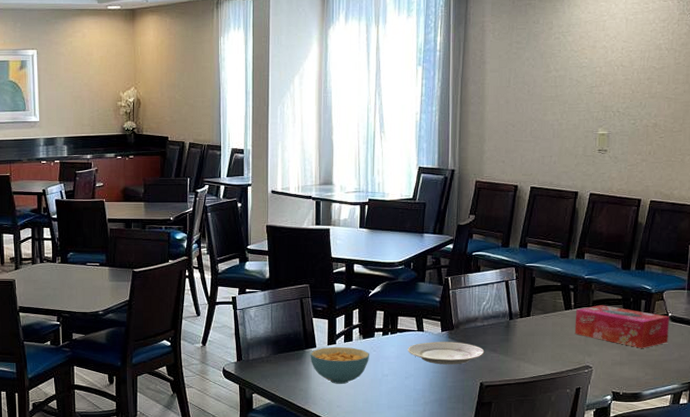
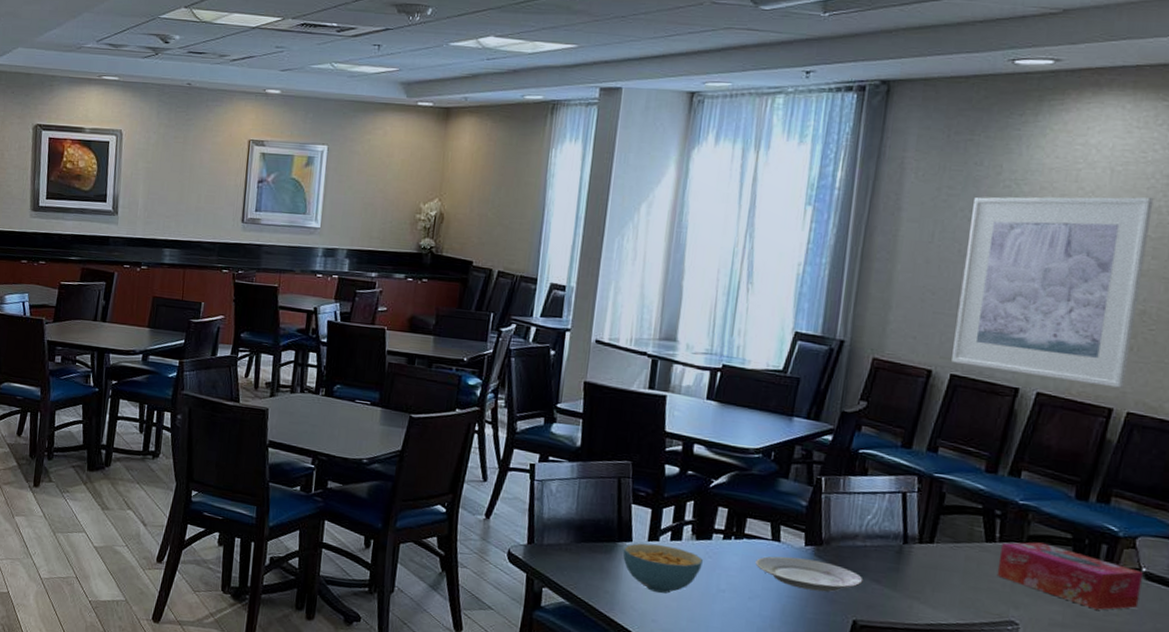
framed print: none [531,38,656,183] -> present [952,197,1154,388]

